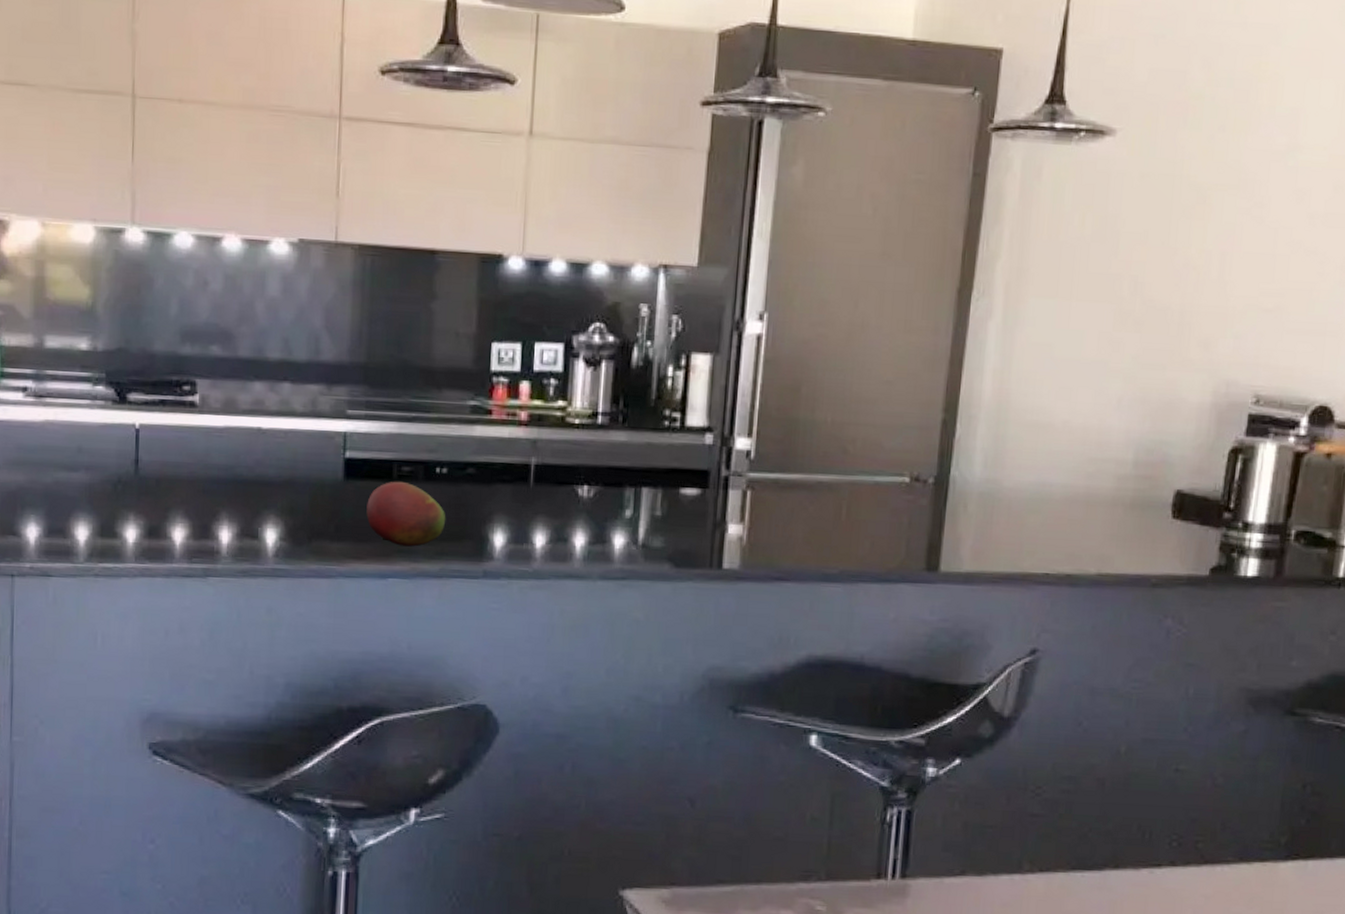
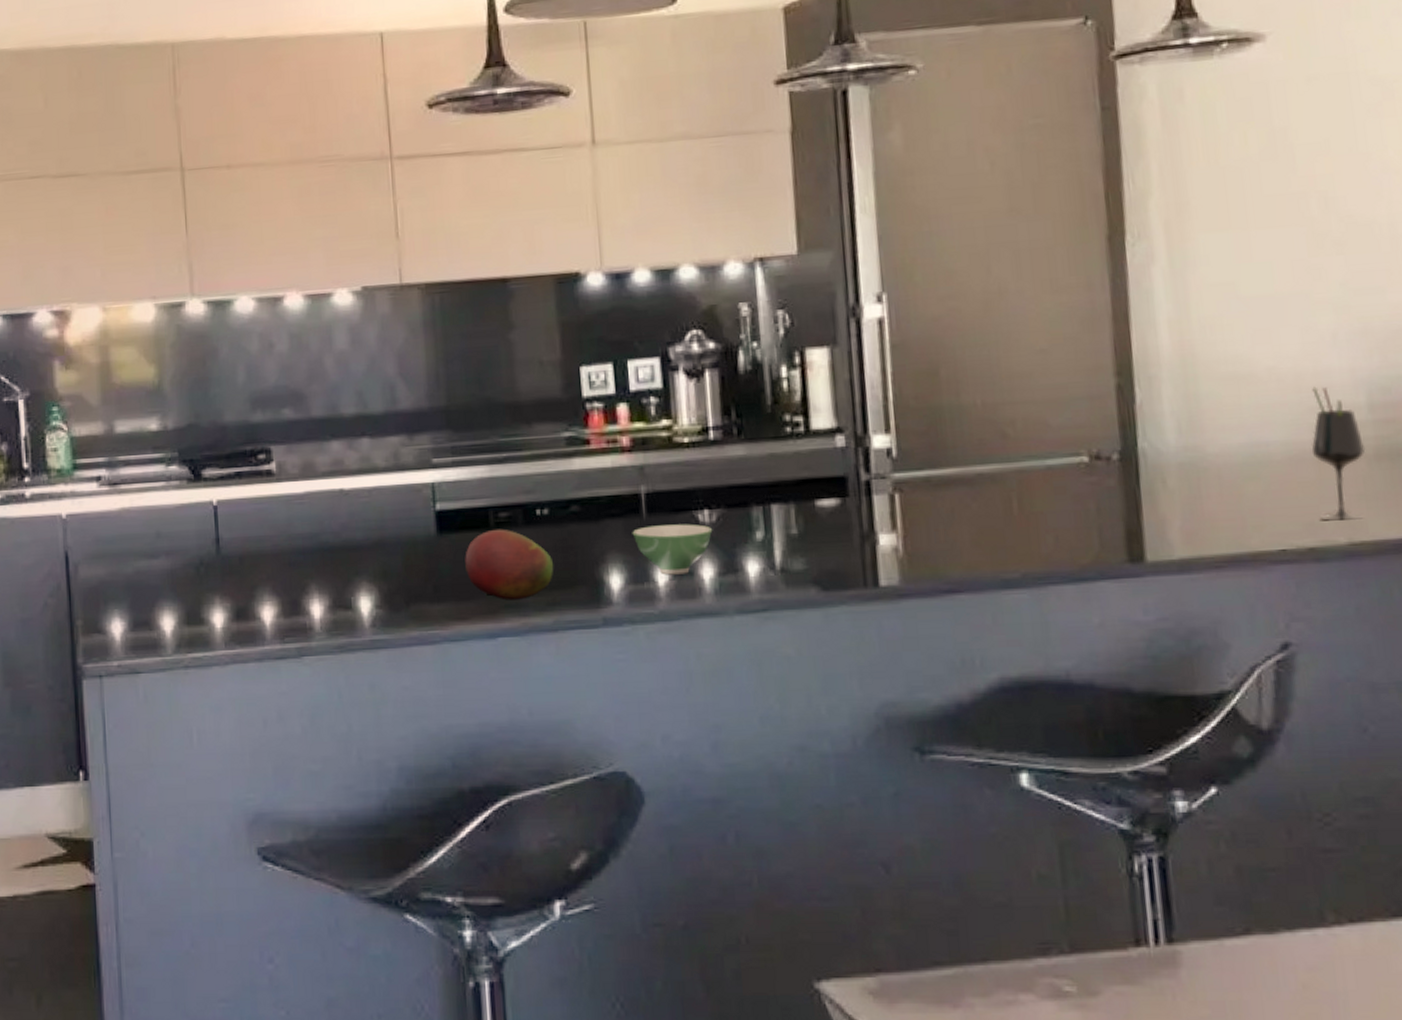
bowl: none [518,494,590,540] -> present [632,523,713,575]
wine glass: none [1079,441,1125,556] -> present [1311,386,1366,522]

